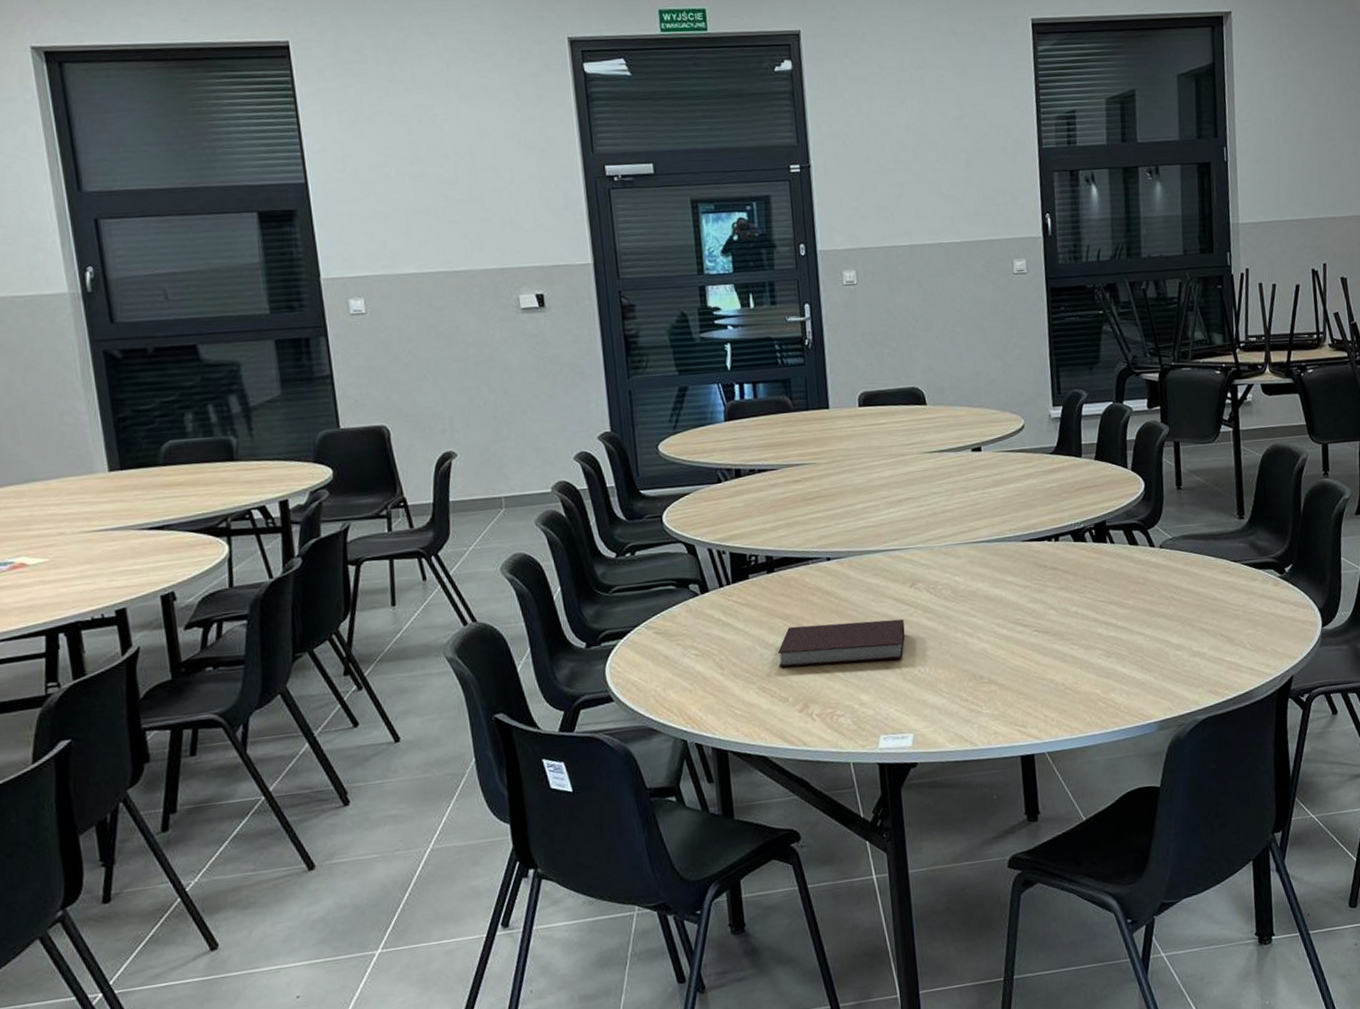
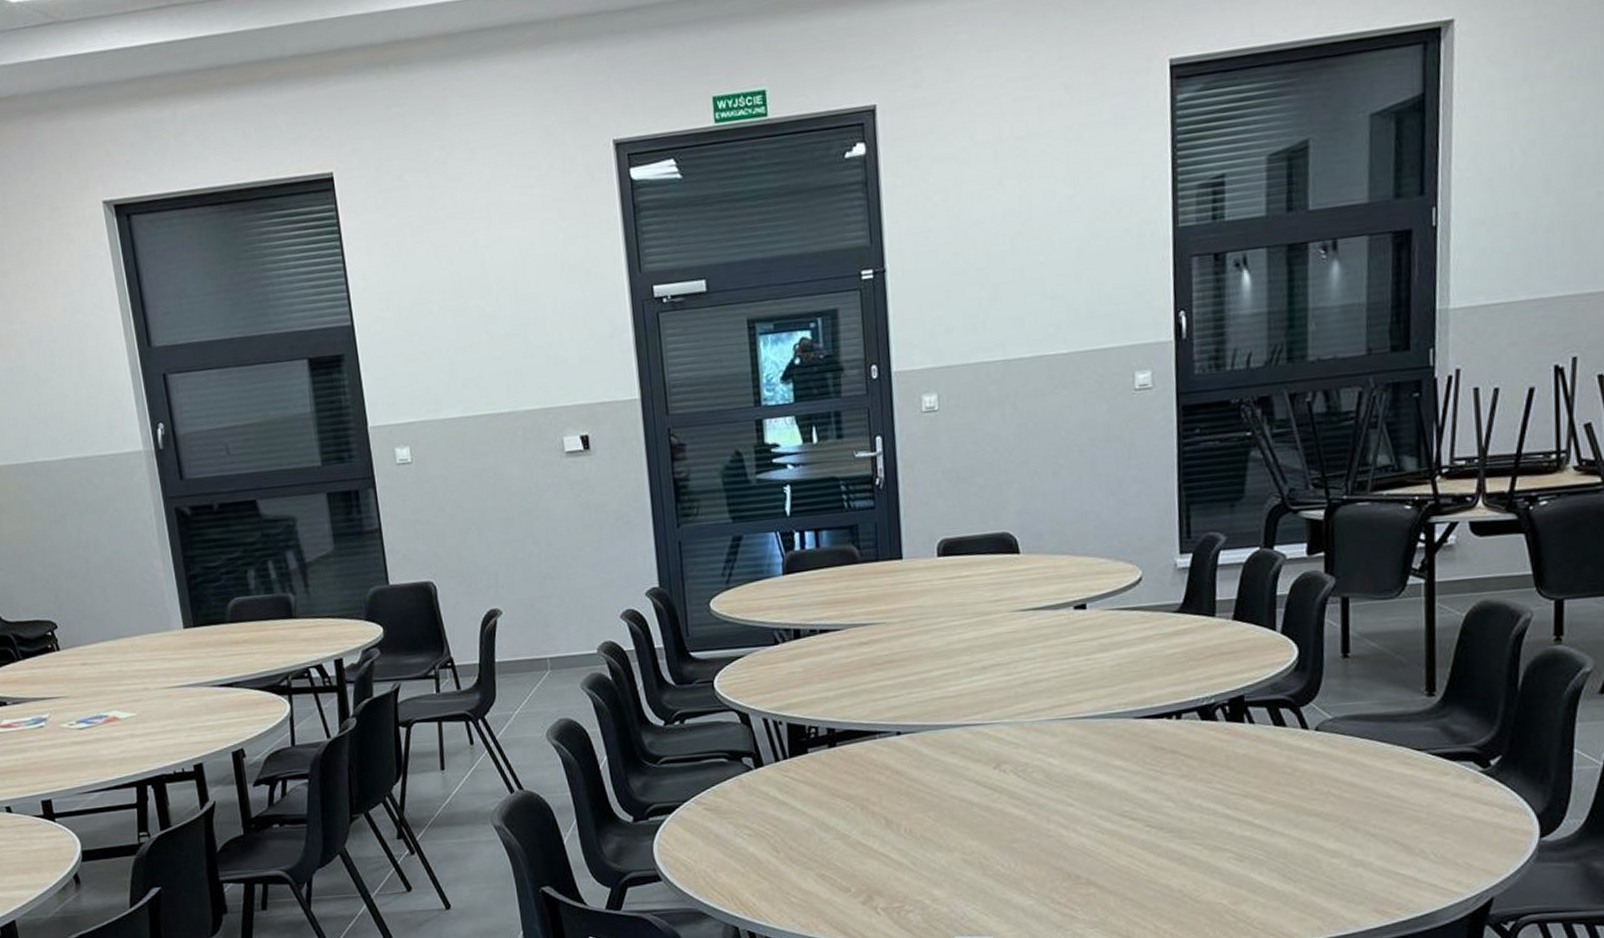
notebook: present [778,618,905,668] -> none [839,805,987,854]

